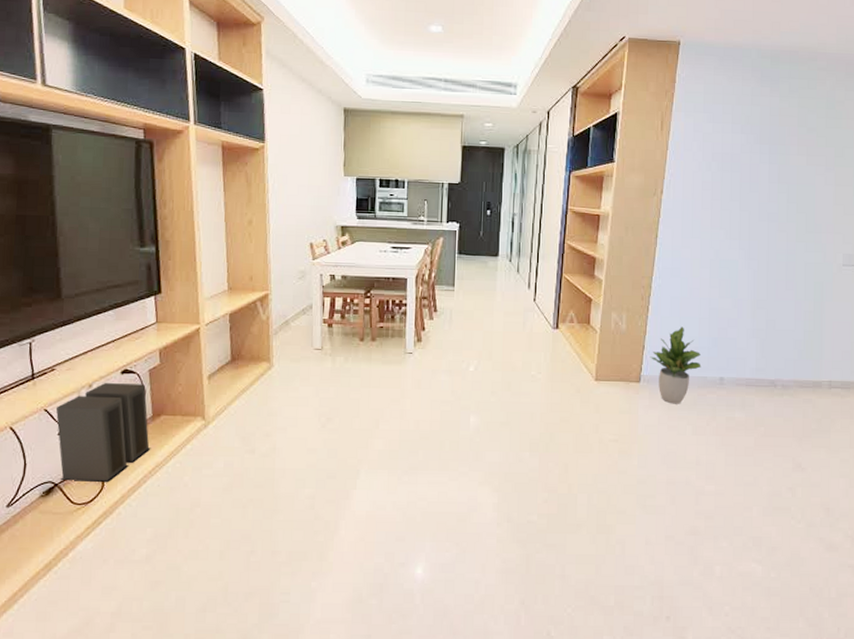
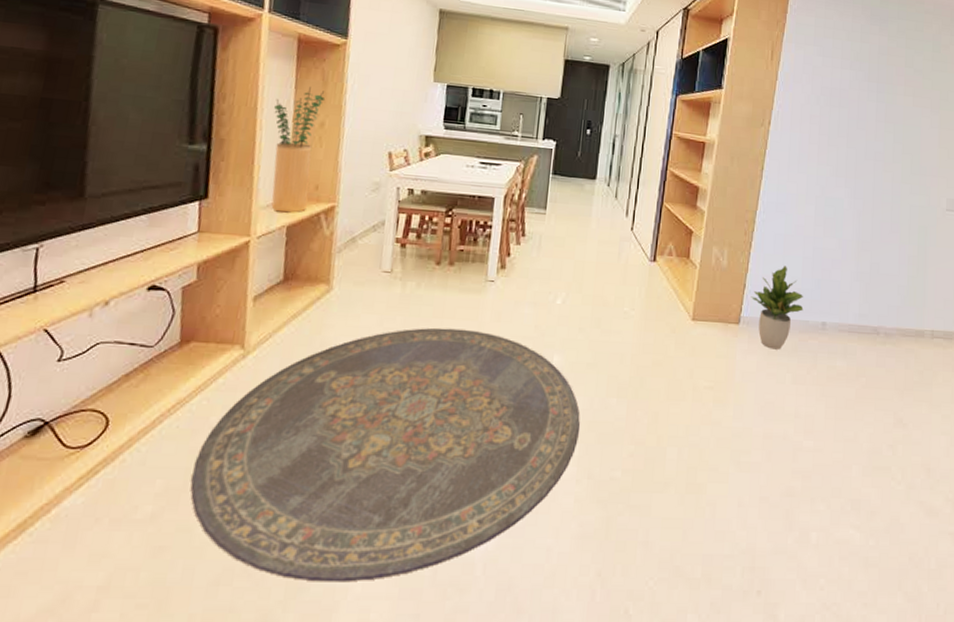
speaker: present [55,383,151,482] -> none [51,300,176,421]
rug: none [174,396,497,609] -> present [191,327,580,582]
vase: none [208,188,251,302] -> present [271,86,326,213]

